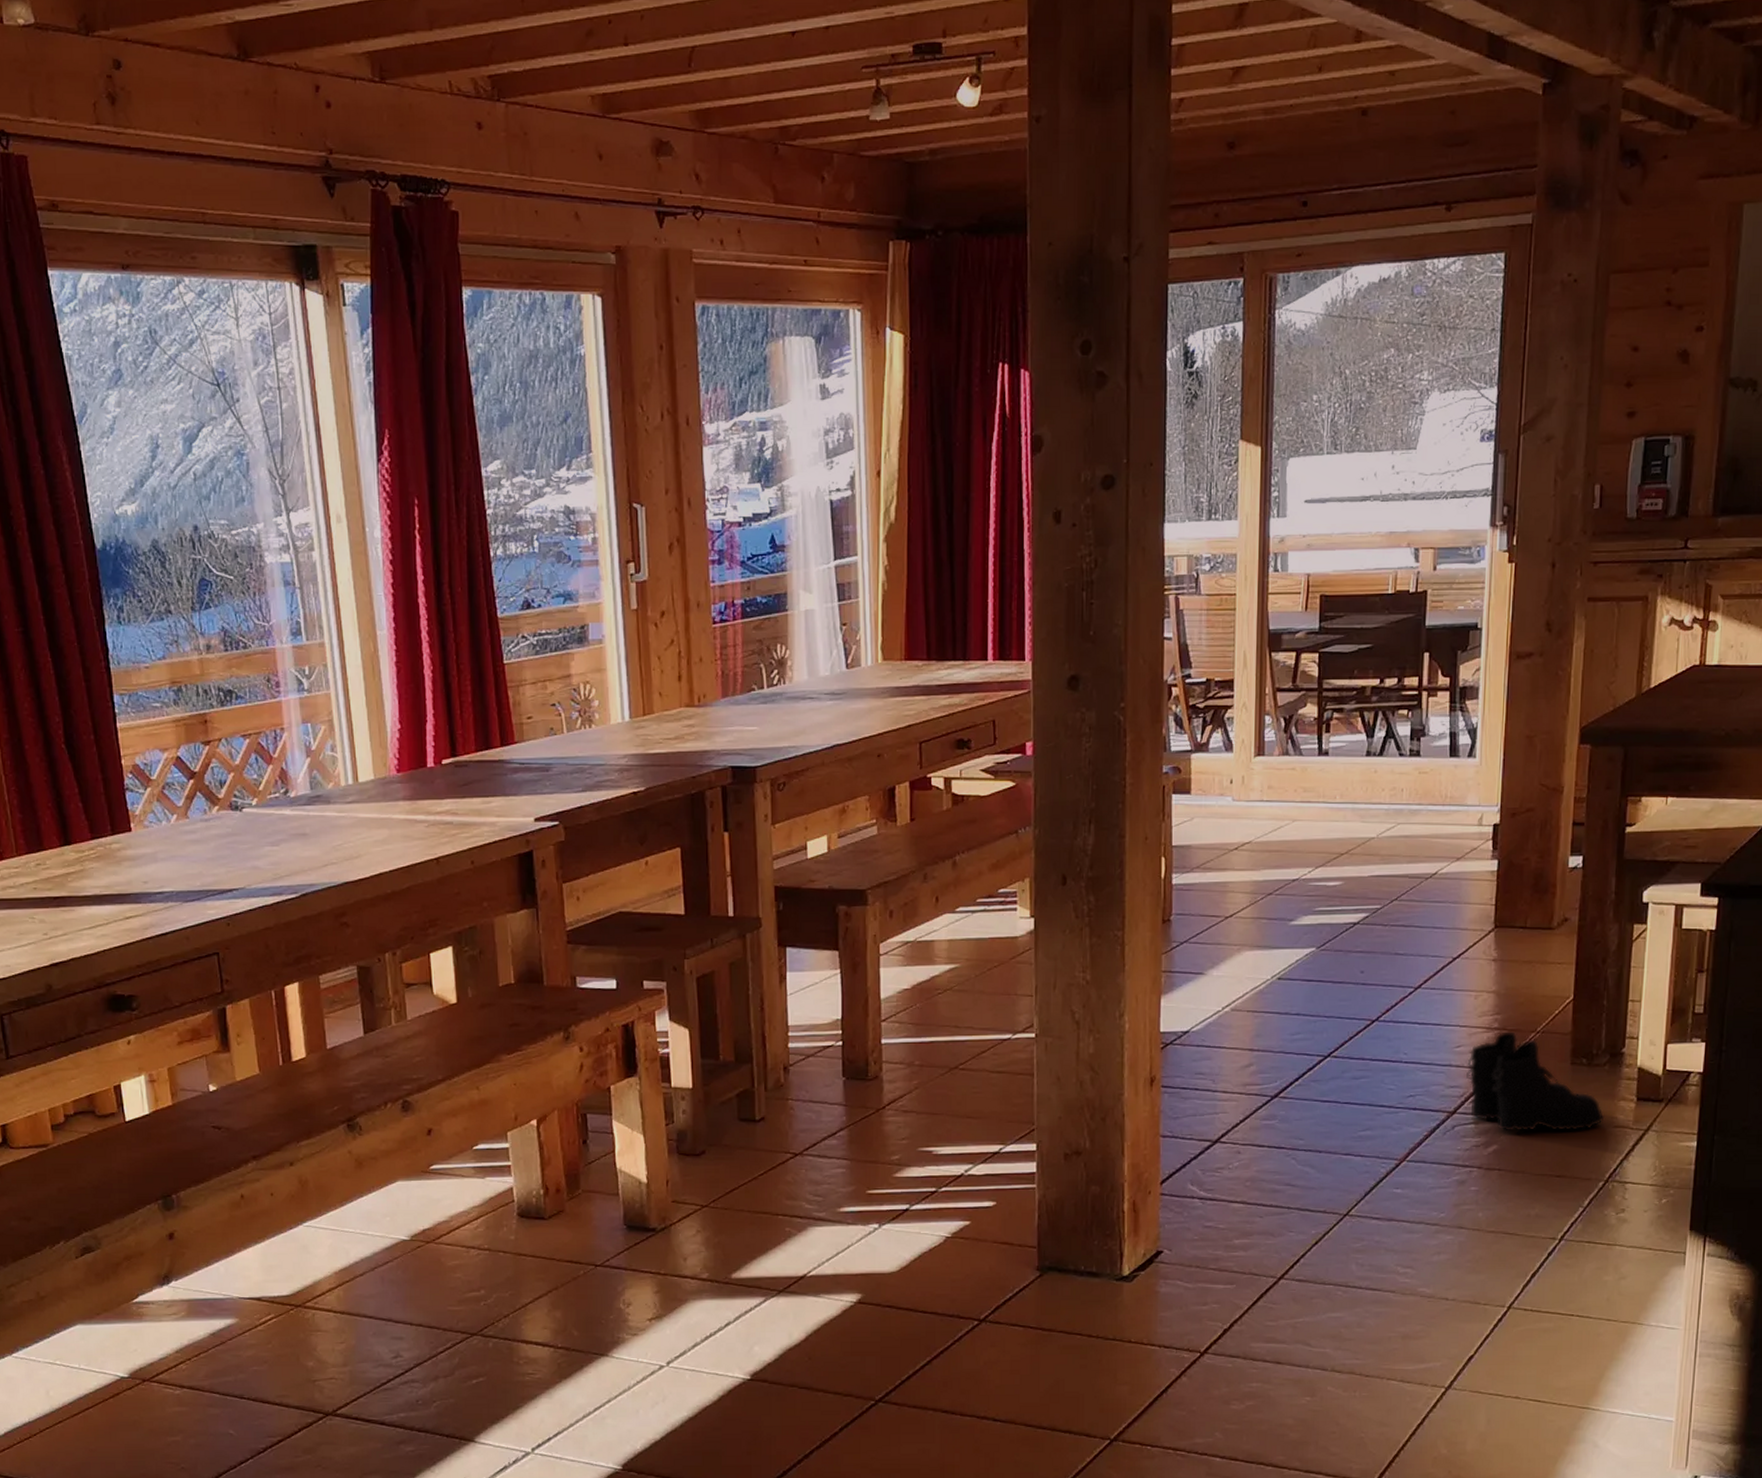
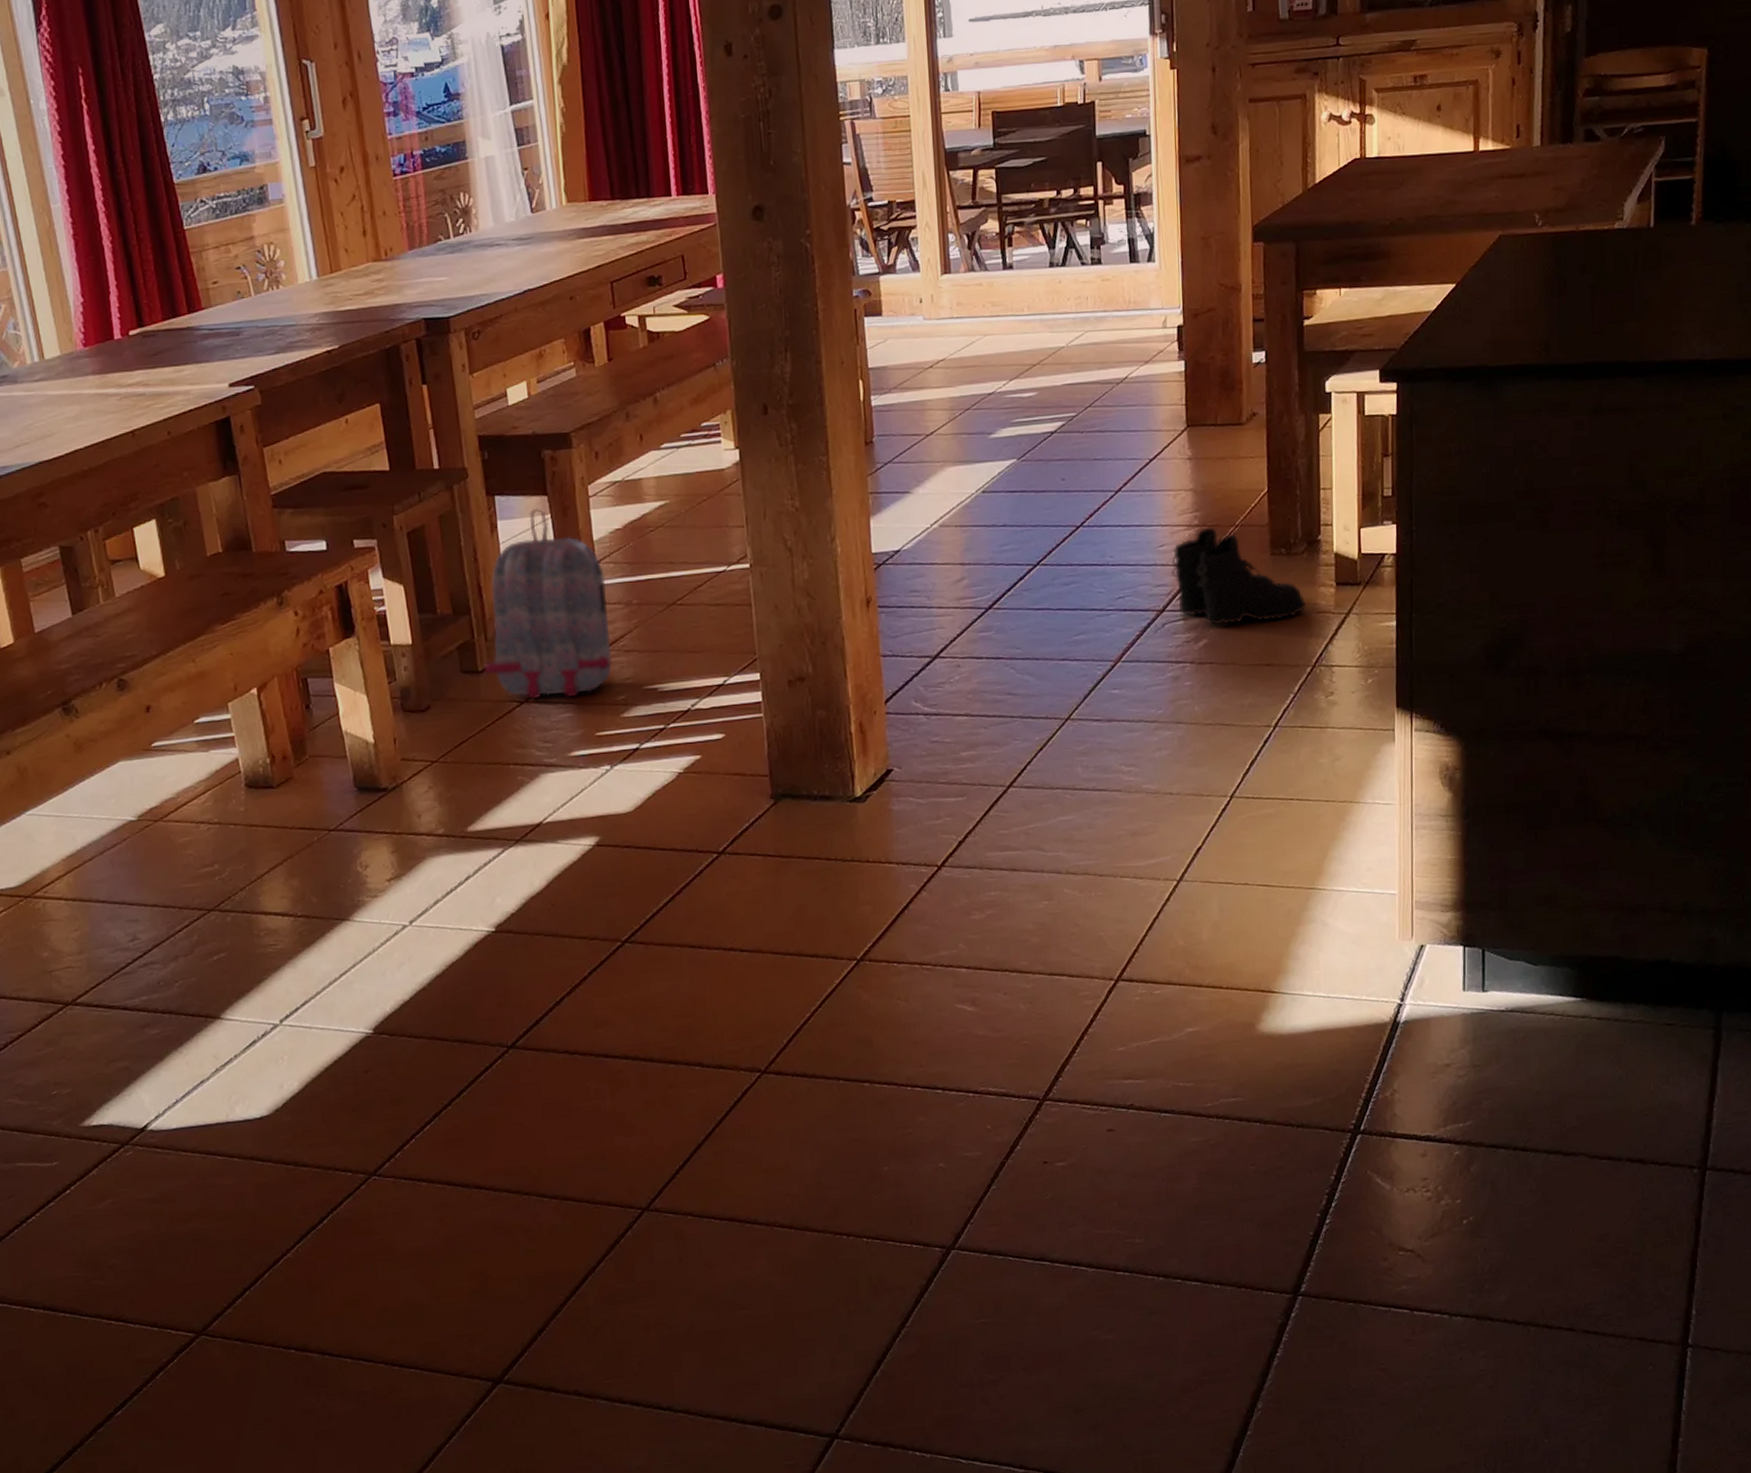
backpack: none [762,962,890,1153] -> present [484,508,613,699]

